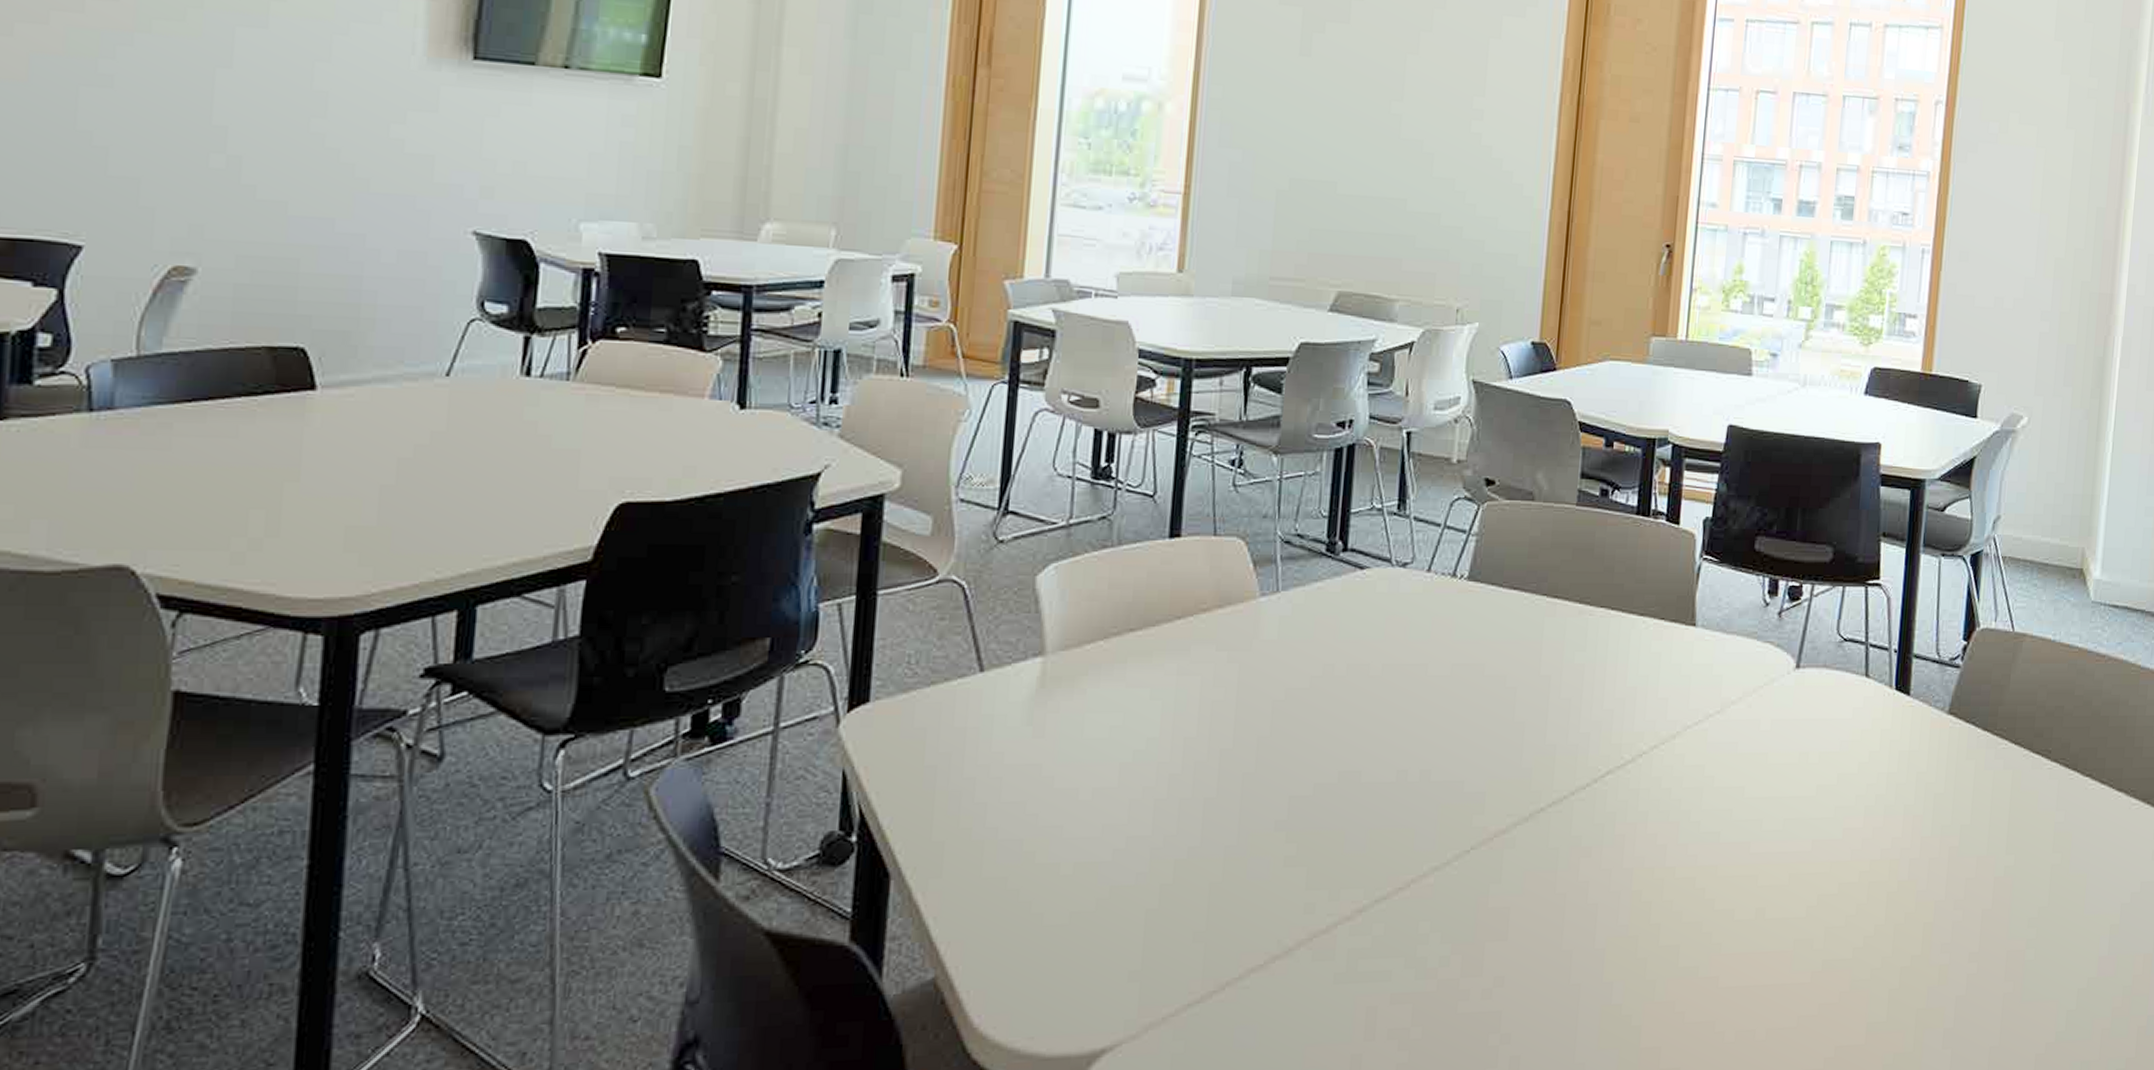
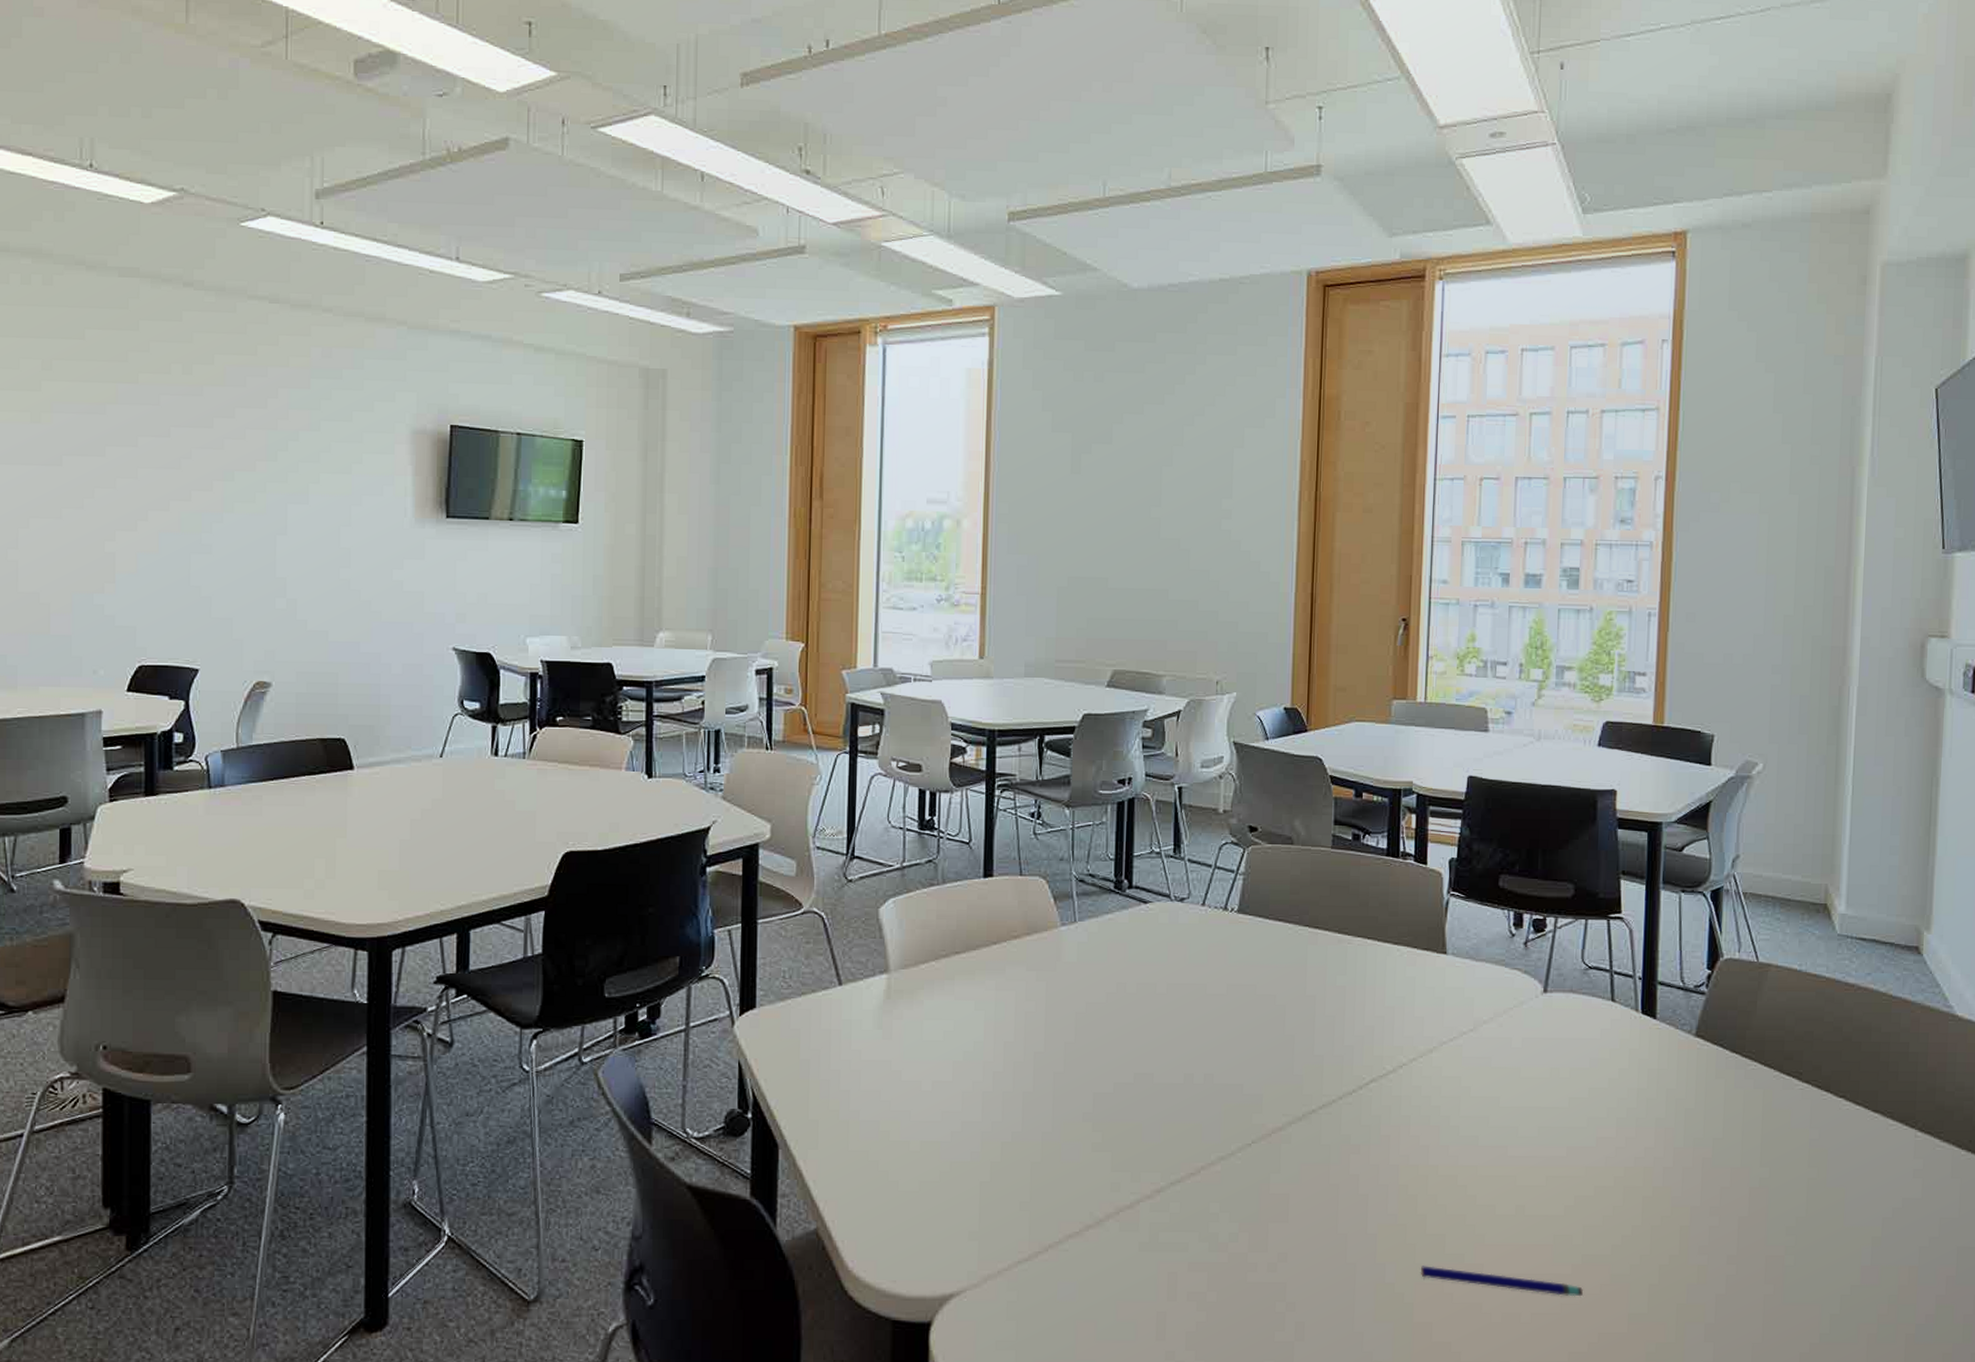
pen: none [1650,982,1821,1008] -> present [1420,1266,1583,1297]

